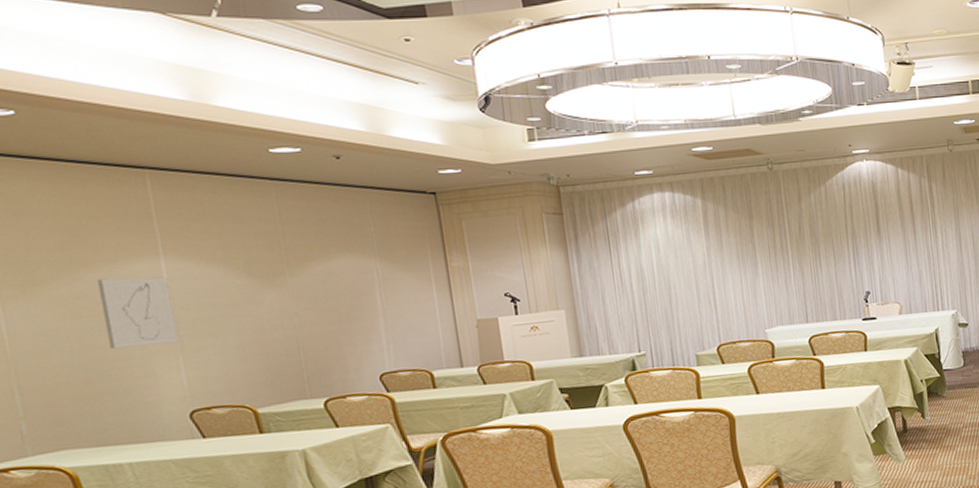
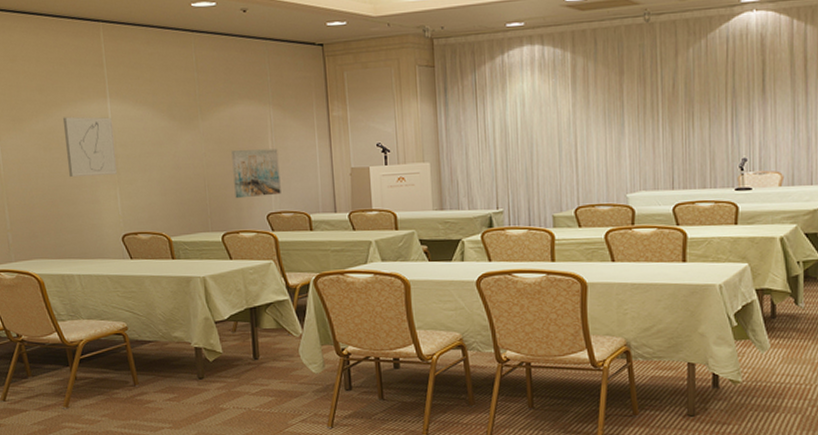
wall art: none [331,303,396,360] -> present [231,148,281,199]

